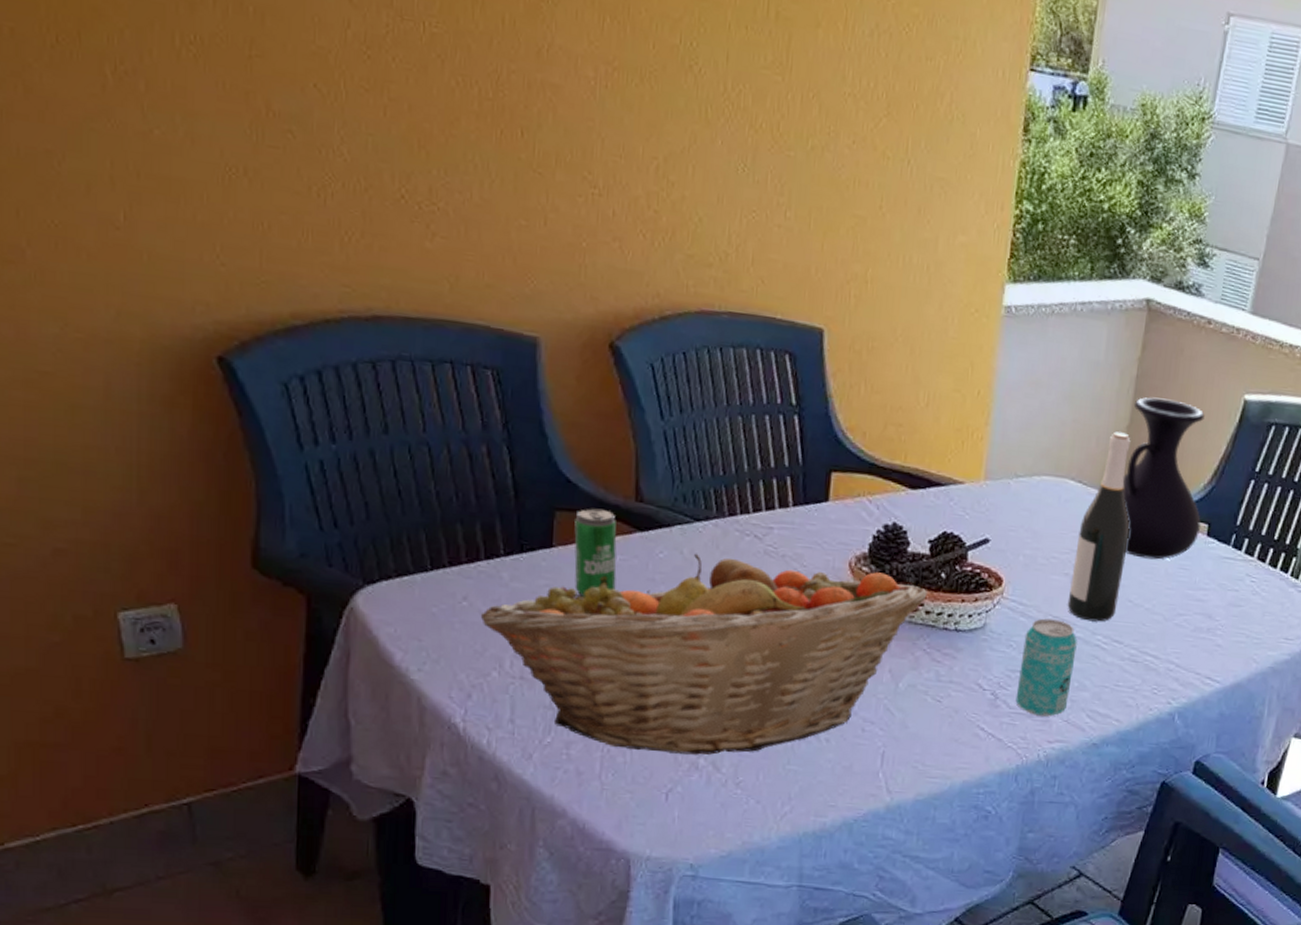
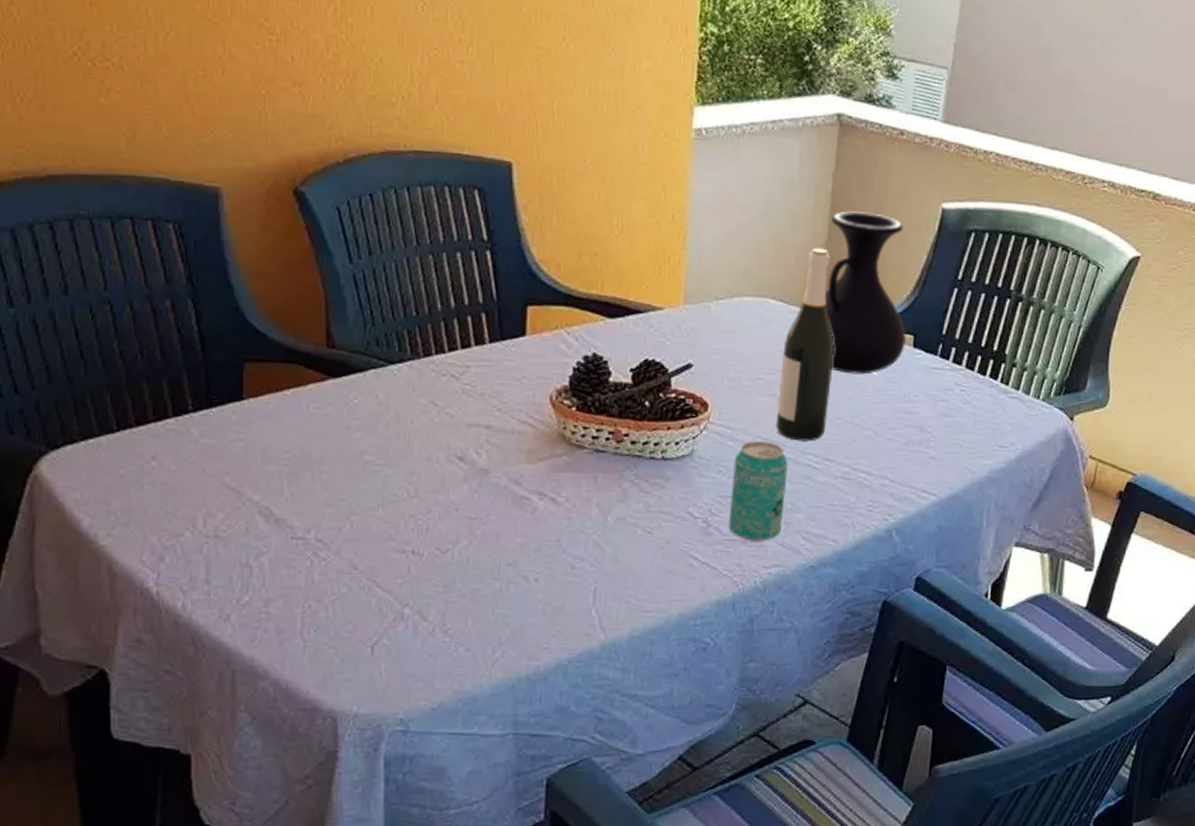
fruit basket: present [480,553,927,755] -> none [170,396,632,604]
beverage can: present [574,508,617,598] -> none [265,357,310,450]

